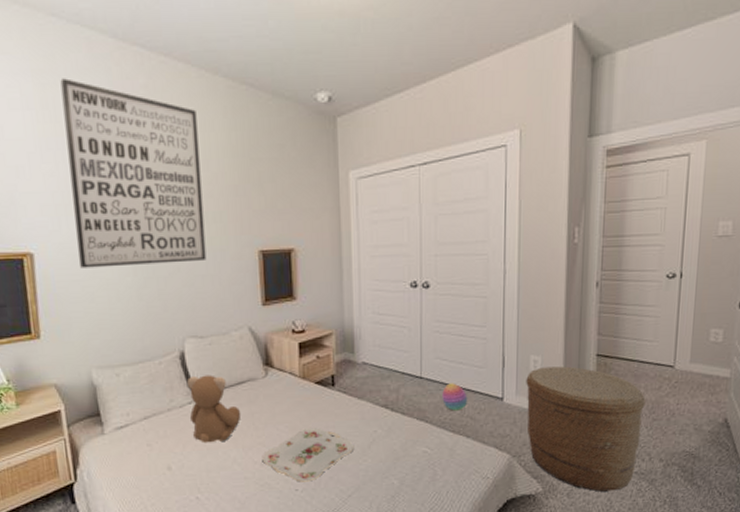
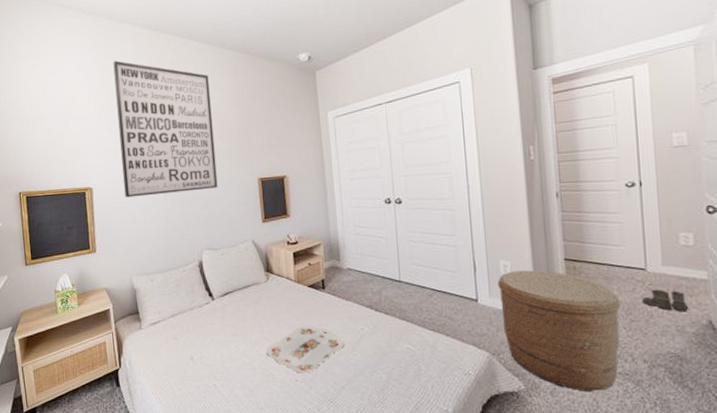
teddy bear: present [186,375,242,443] -> none [204,280,249,338]
stacking toy: present [442,383,468,411] -> none [420,286,445,311]
boots: none [665,387,709,411] -> present [641,289,689,312]

